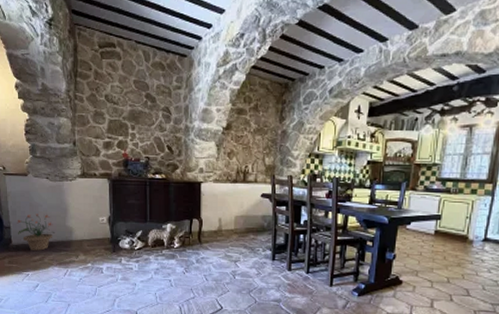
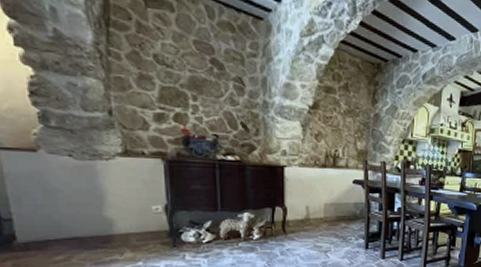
potted plant: present [17,214,56,251] -> none [23,201,87,249]

